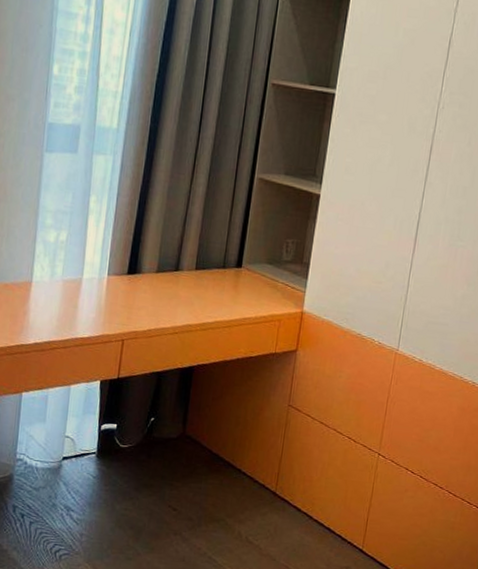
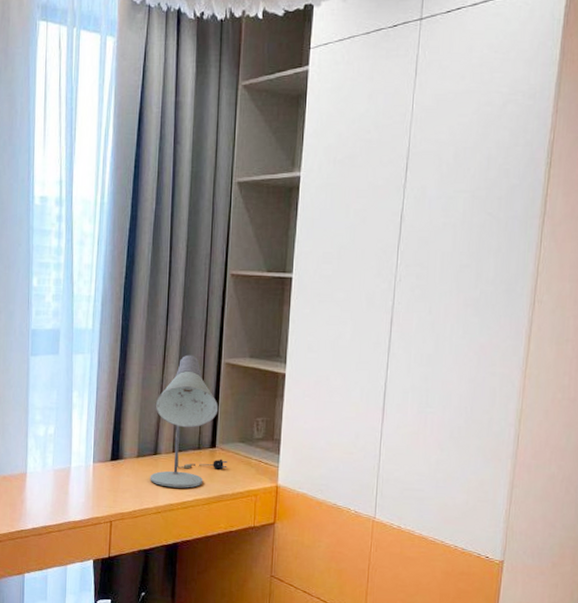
desk lamp: none [168,165,253,309] -> present [150,354,228,488]

